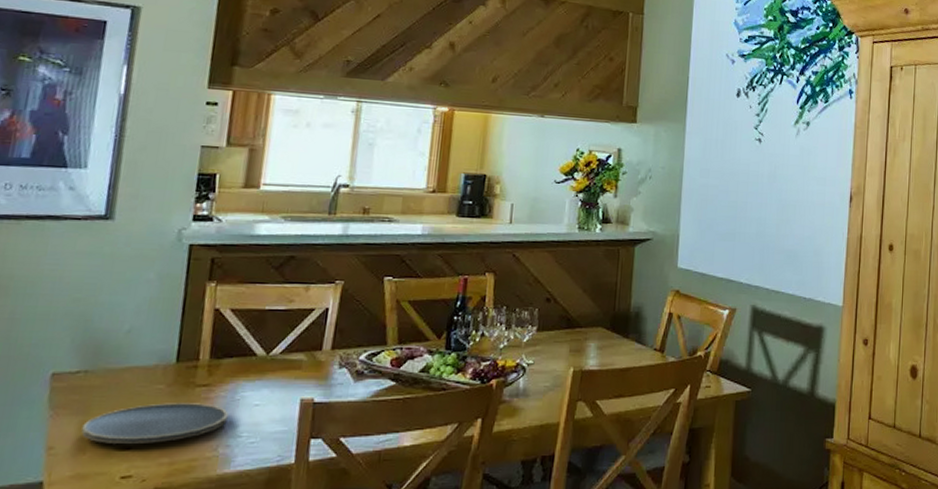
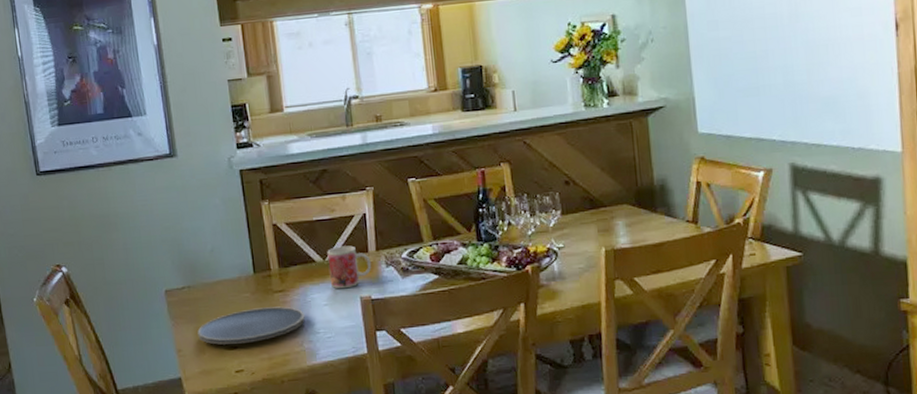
mug: none [268,341,323,389] -> present [327,245,372,289]

